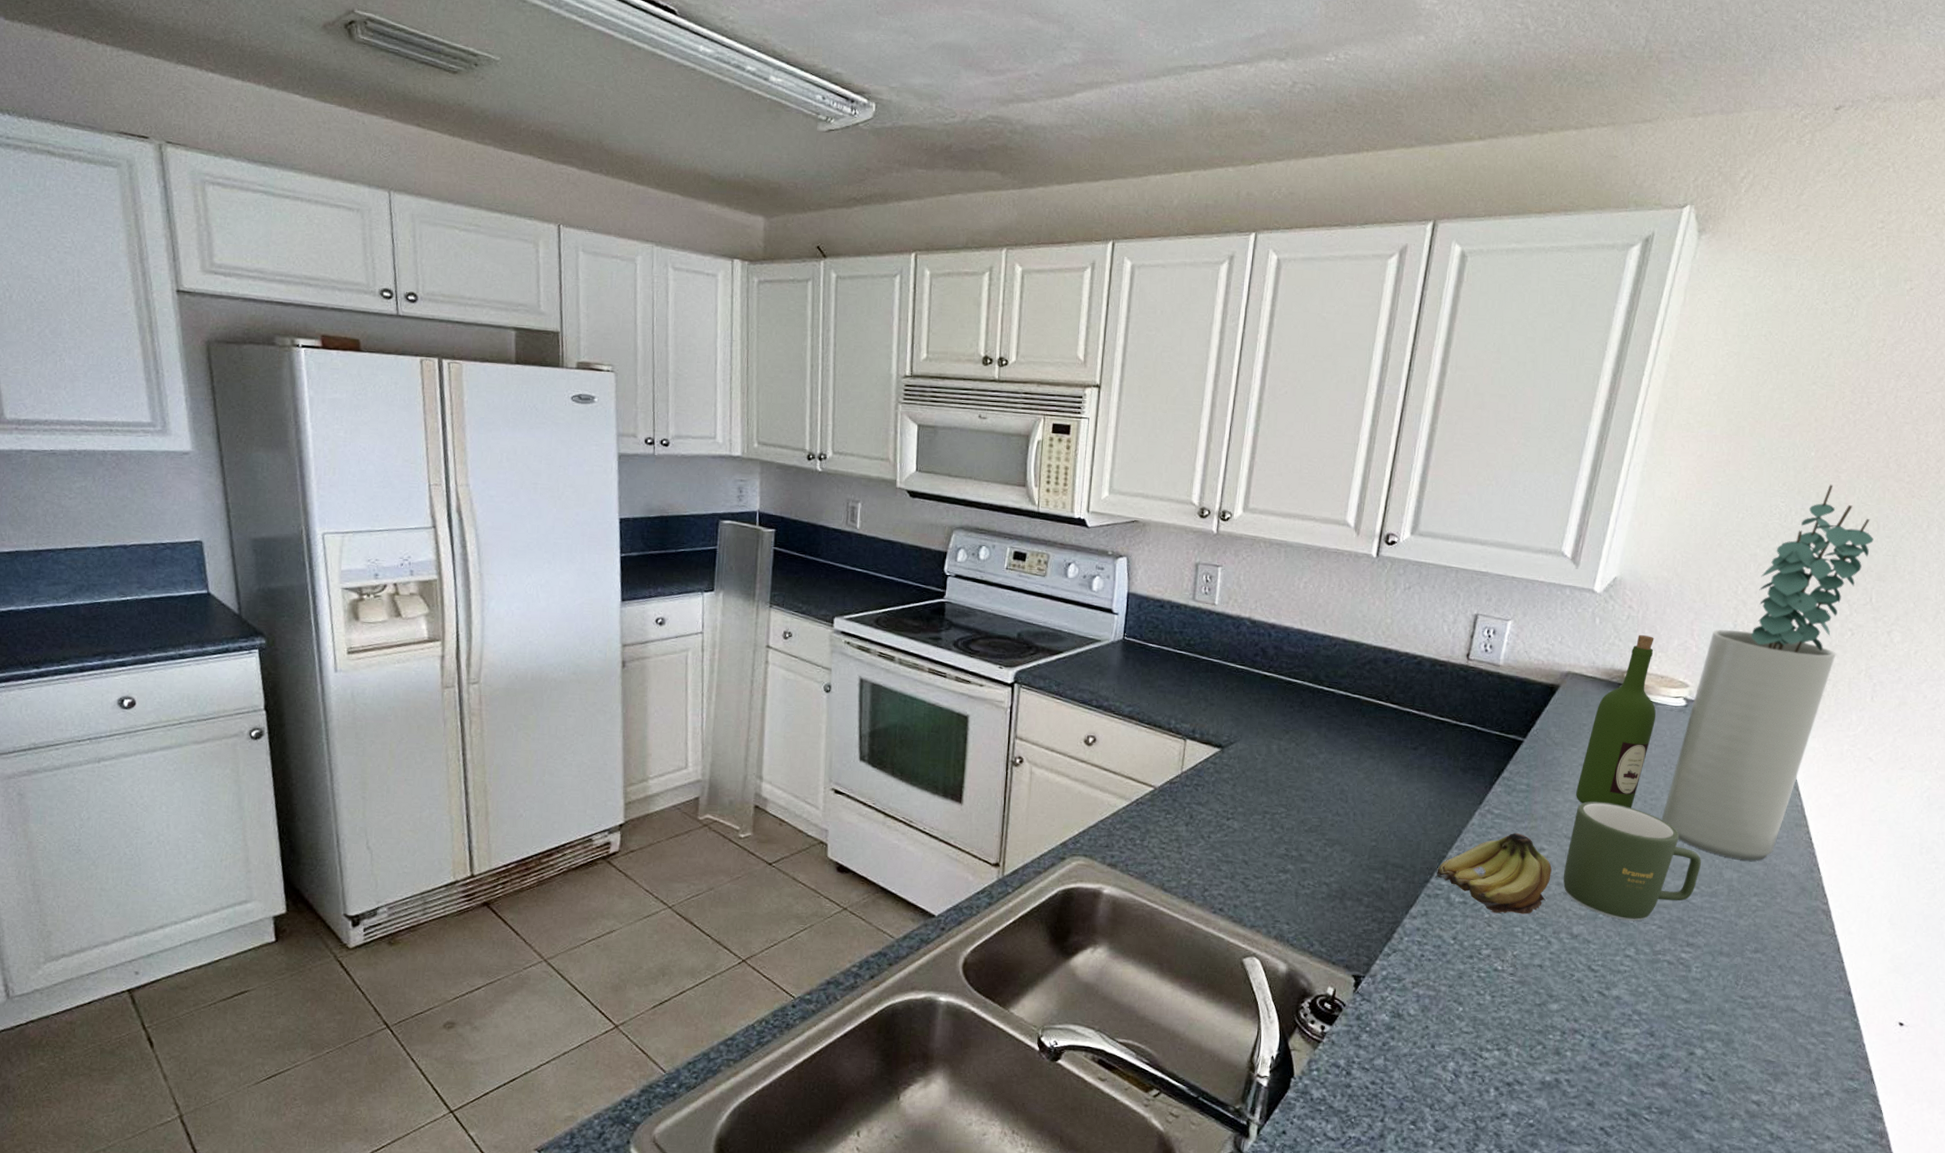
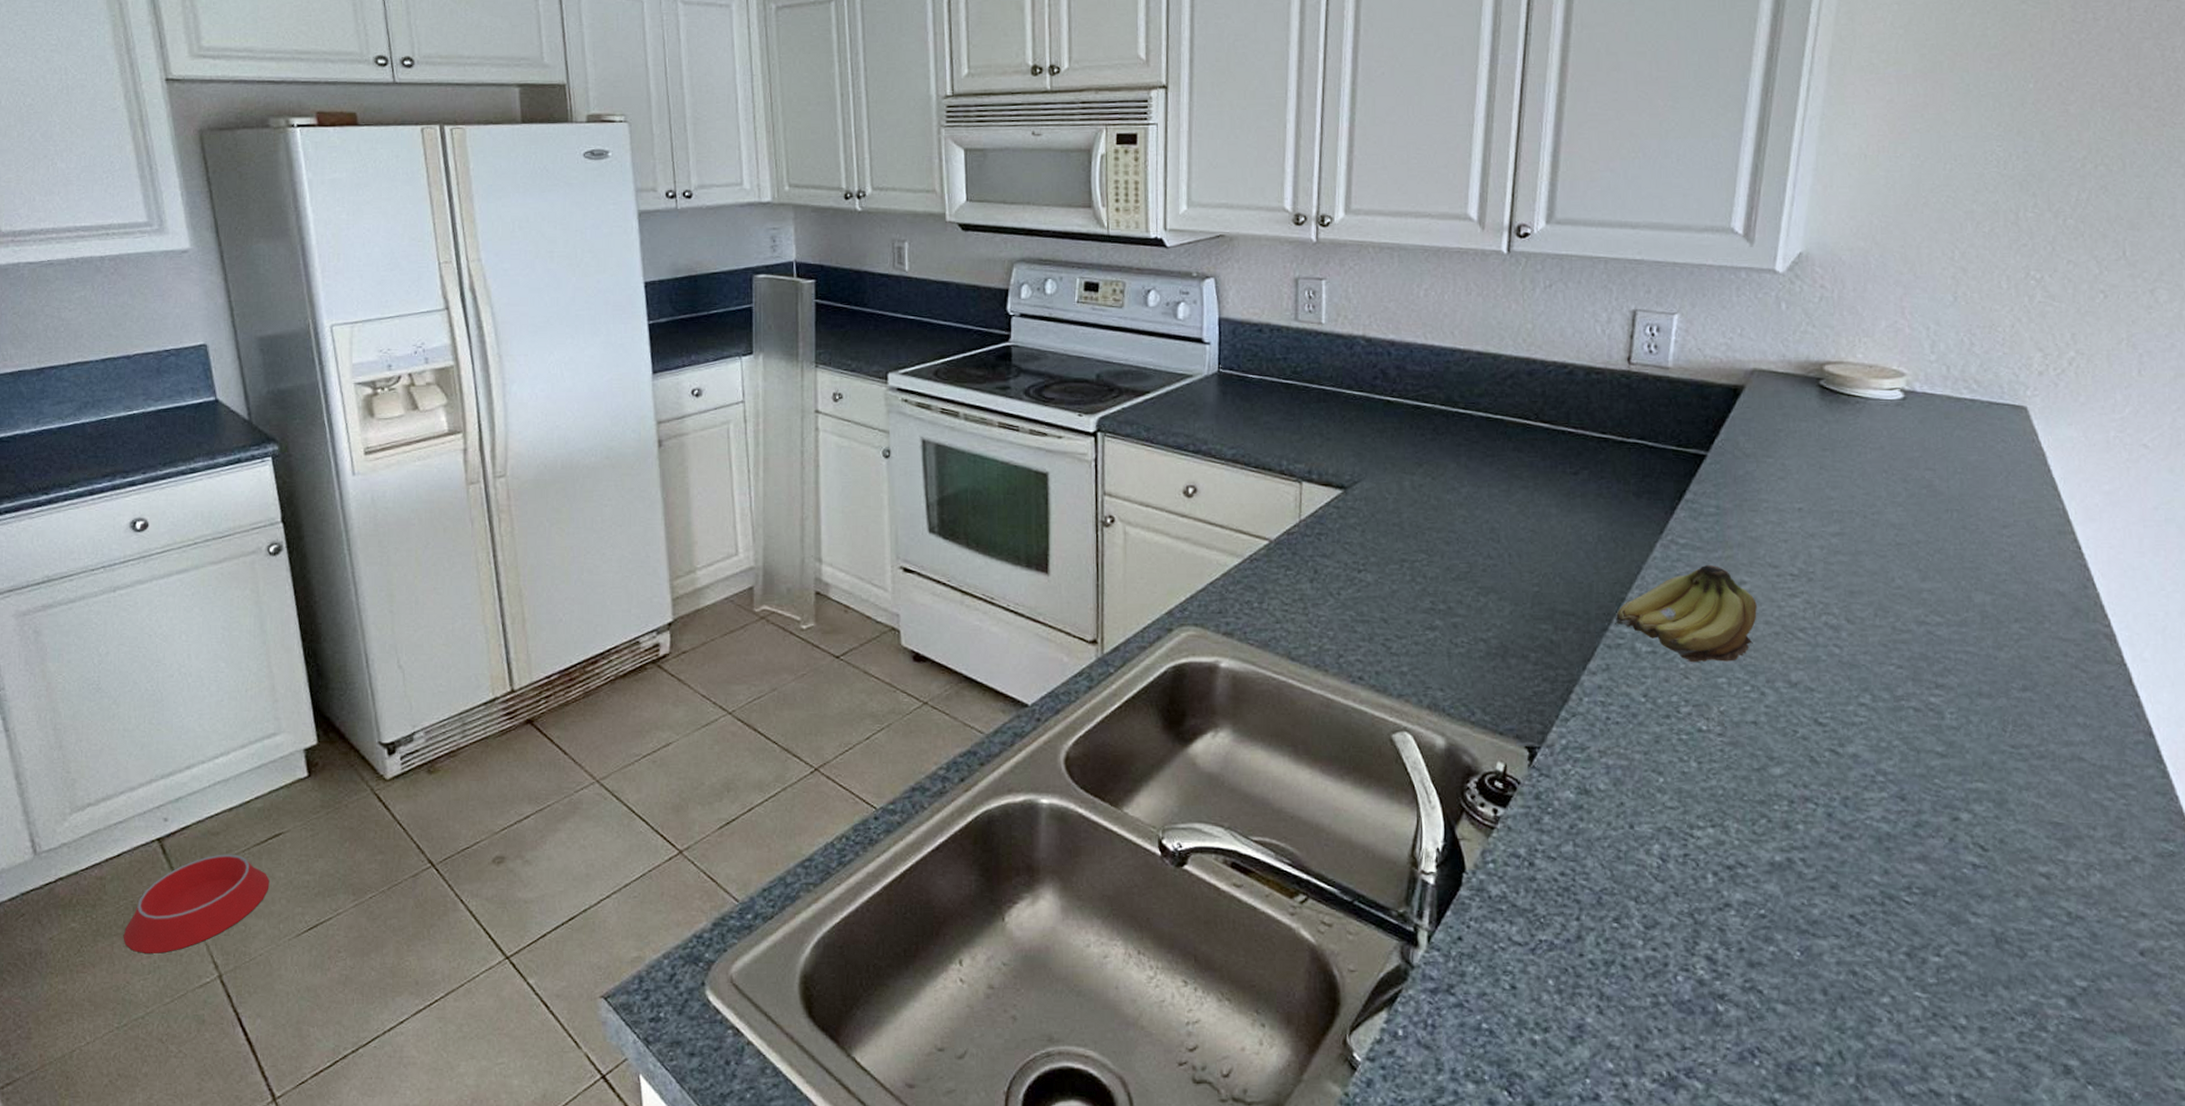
pet bowl: none [89,1007,233,1093] -> present [123,854,269,954]
mug: present [1563,801,1701,921] -> none [1772,521,1943,662]
wine bottle: present [1576,634,1656,808] -> none [1778,317,1868,526]
vase: present [1661,485,1874,861] -> none [1887,120,2120,579]

